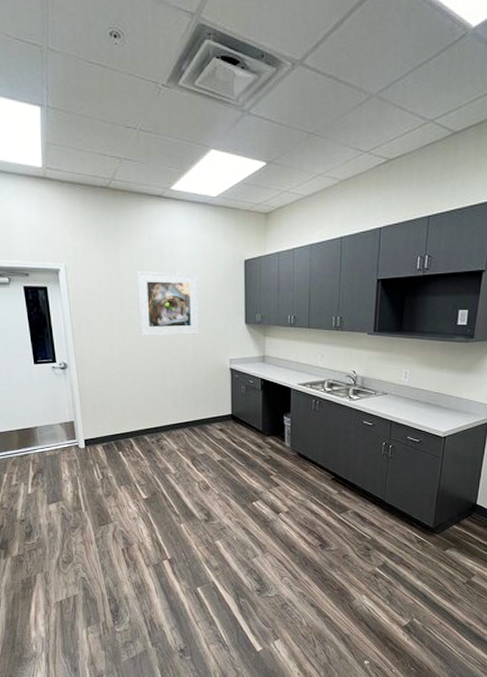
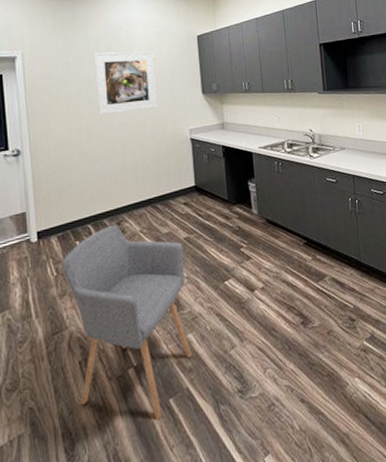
chair: none [106,441,219,601] -> present [61,224,192,421]

